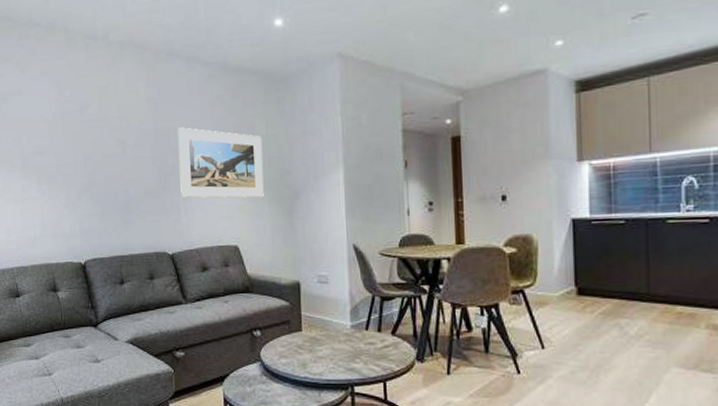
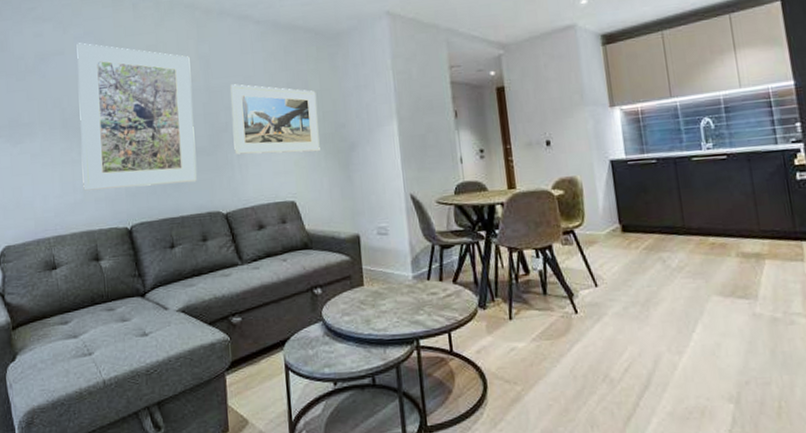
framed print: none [33,83,145,226] -> present [76,43,197,191]

